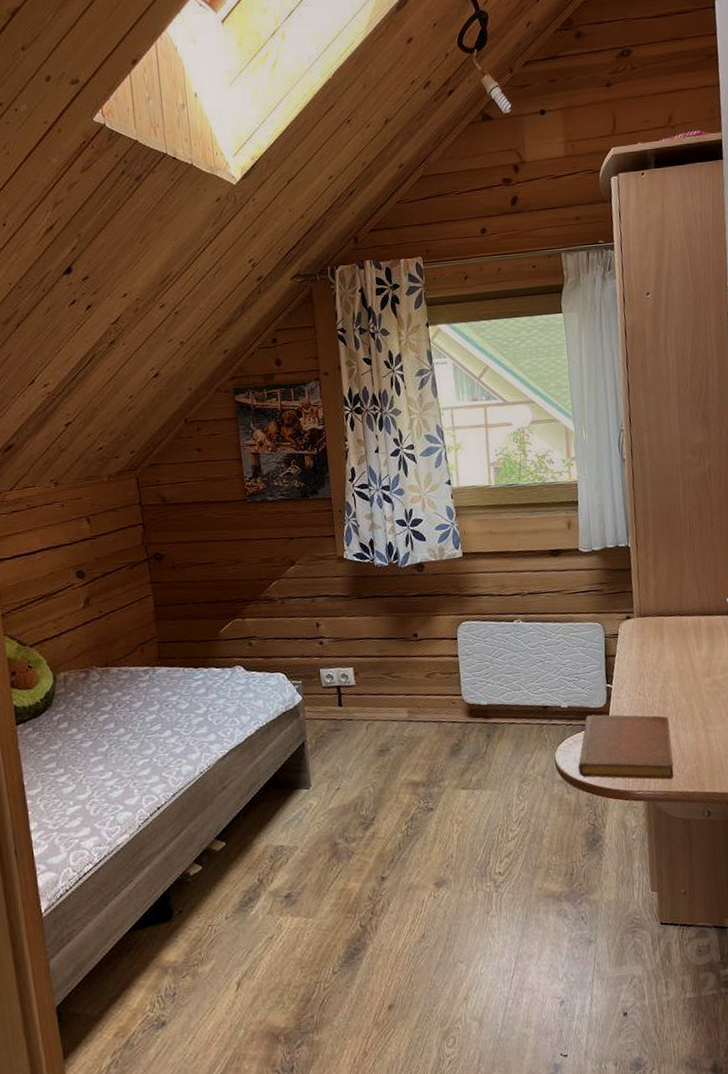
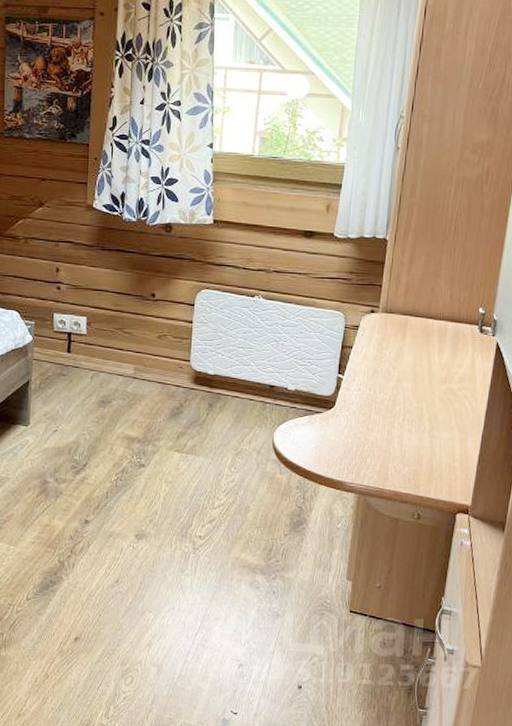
notebook: present [578,714,674,780] -> none [294,402,395,477]

